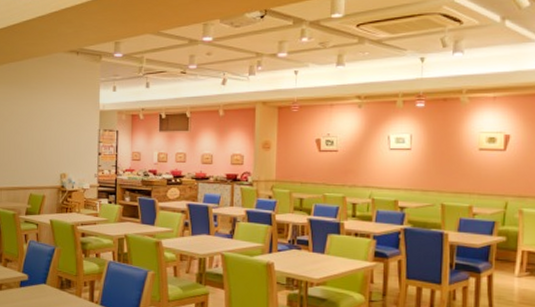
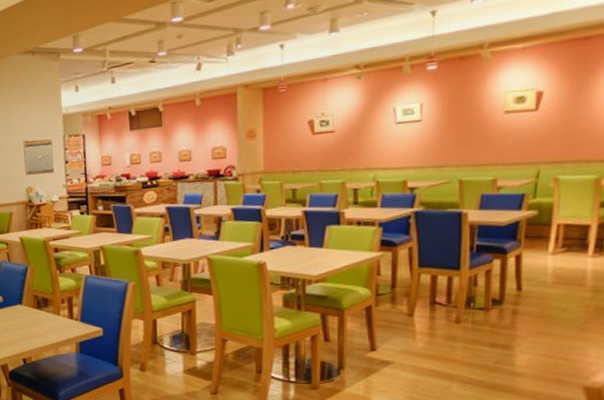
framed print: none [61,130,89,163] -> present [23,138,54,176]

